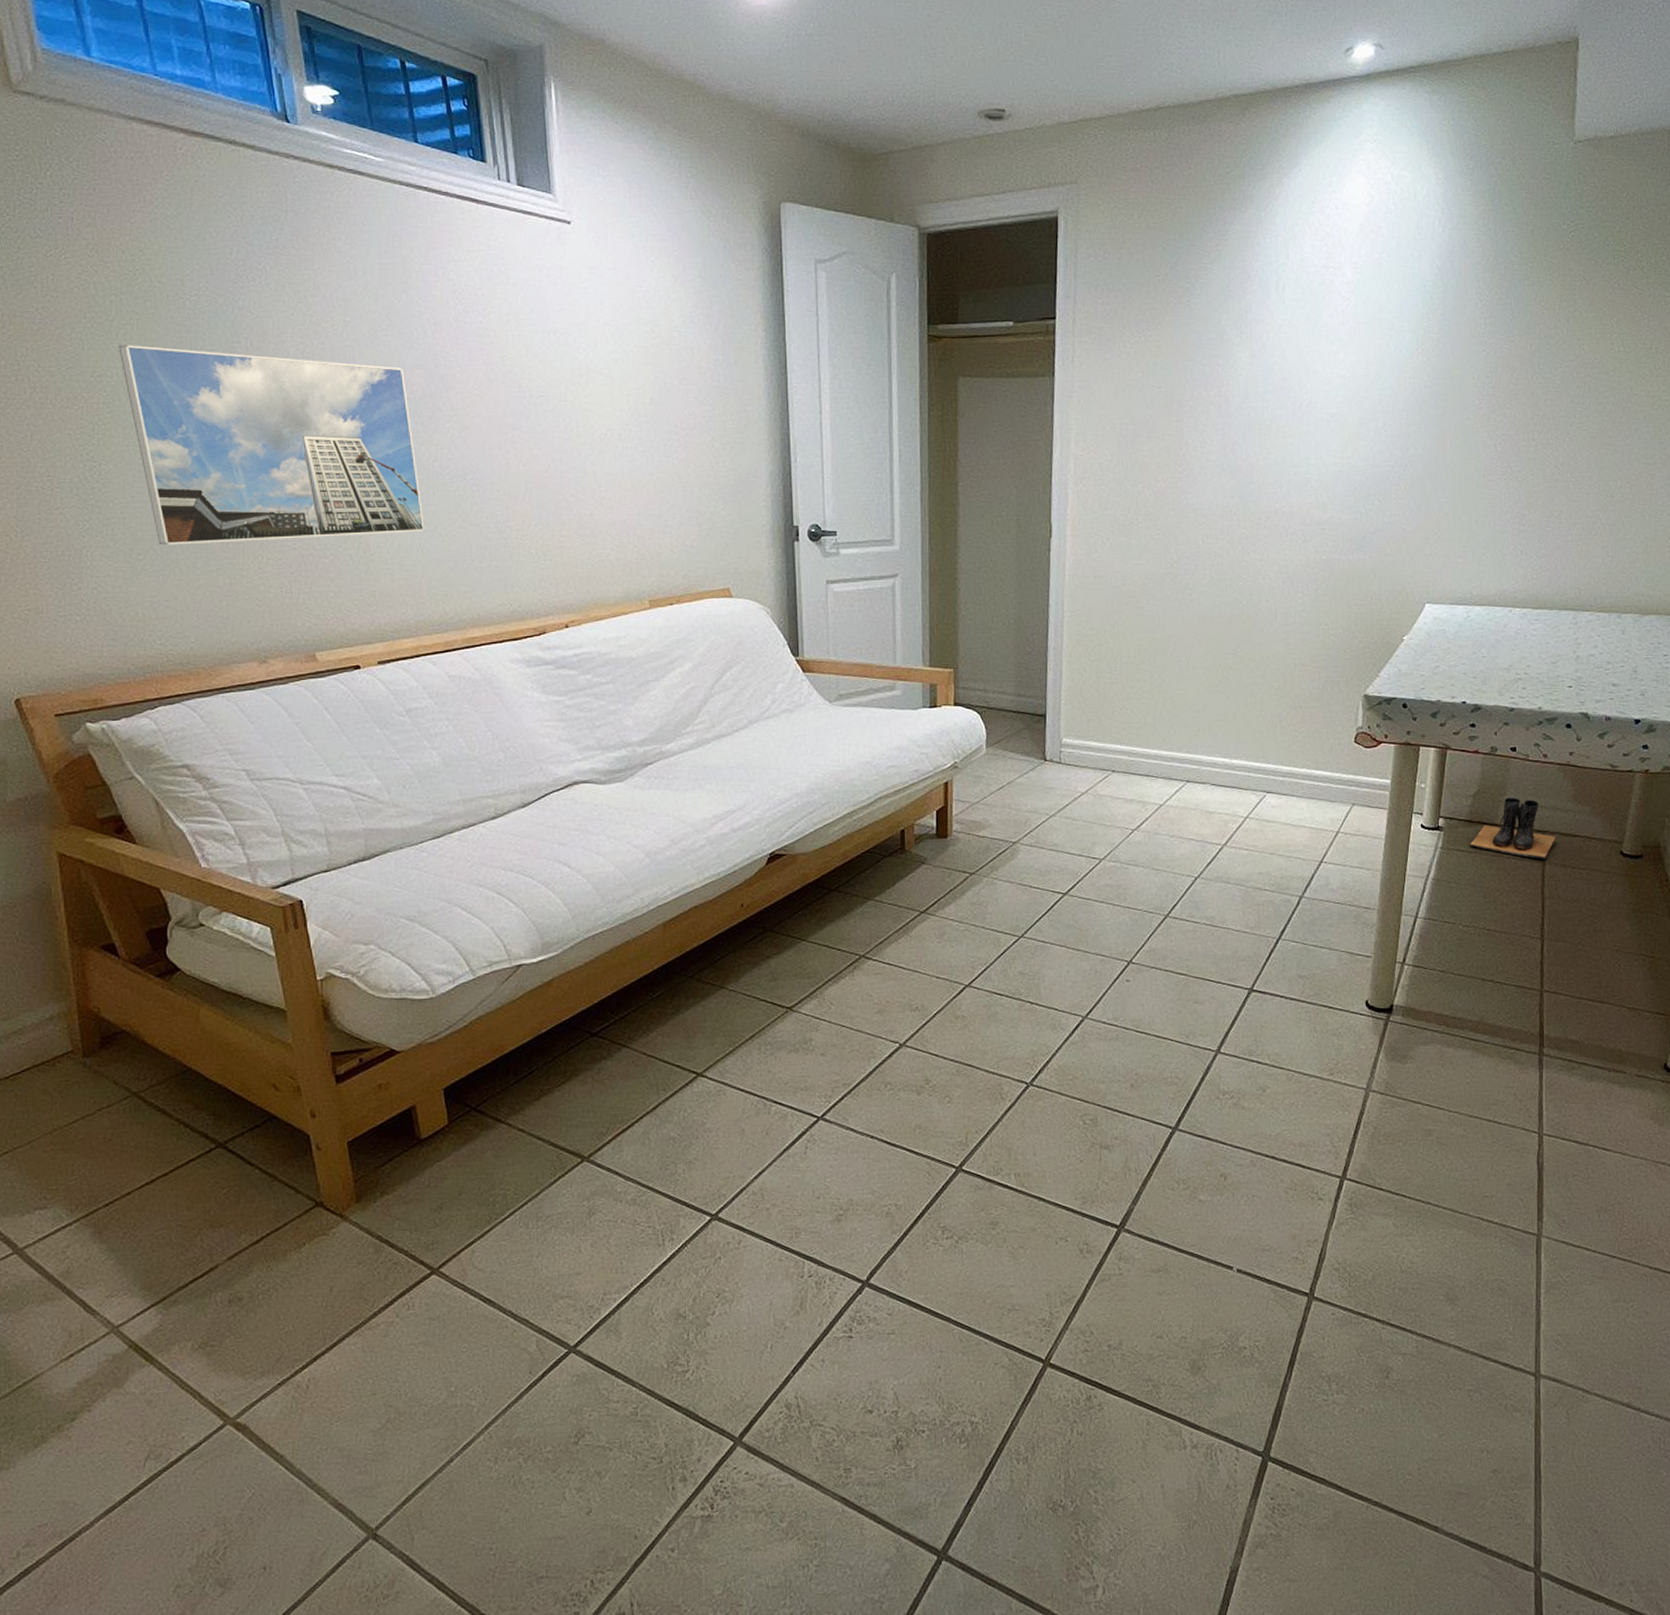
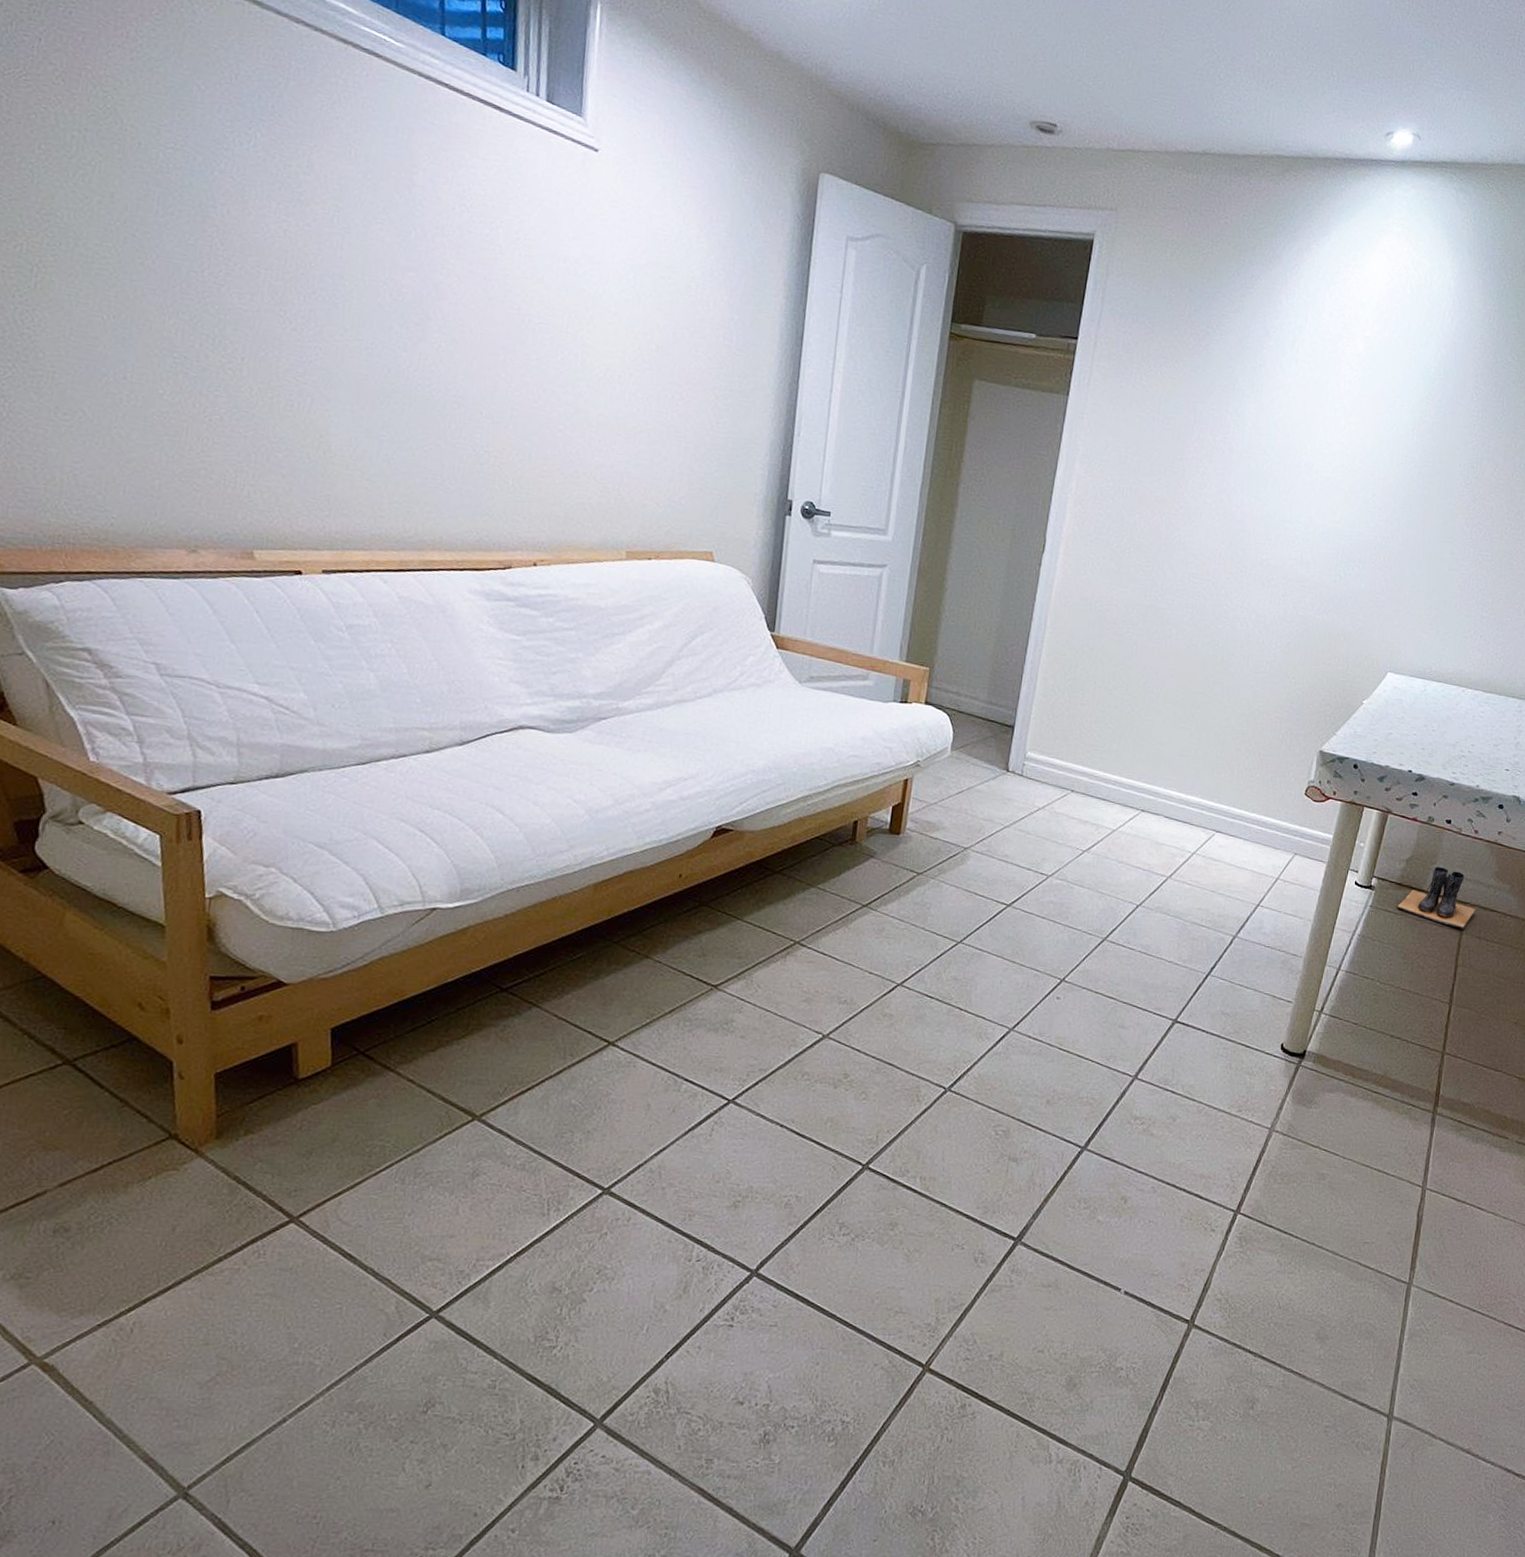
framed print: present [118,345,425,546] -> none [74,185,396,441]

